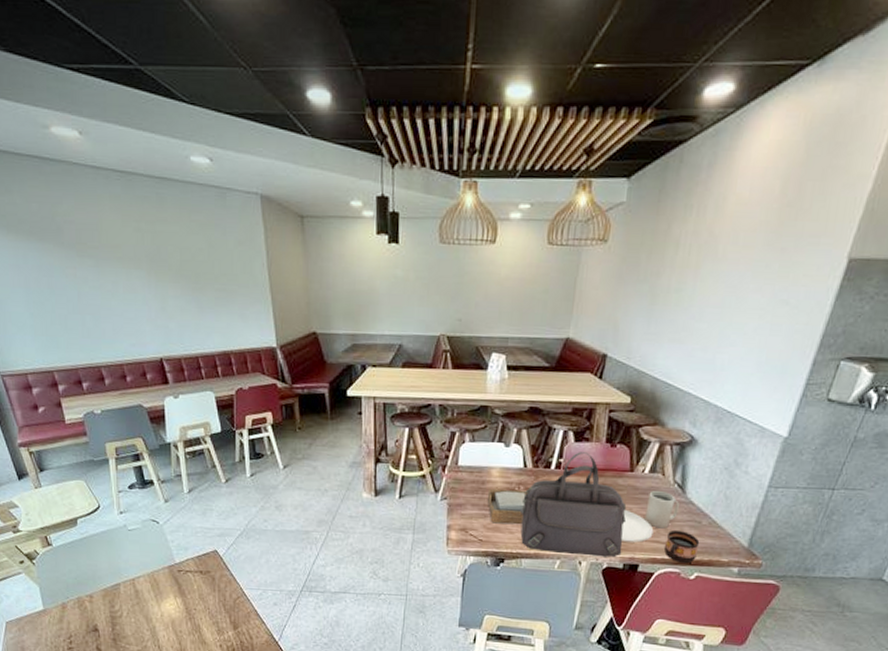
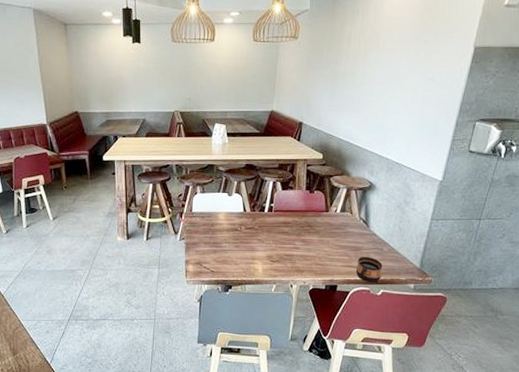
napkin holder: present [487,489,528,524] -> none [216,229,248,257]
handbag: present [520,452,627,558] -> none [243,198,325,281]
plate: present [620,509,654,543] -> none [322,242,347,268]
mug: present [644,490,679,529] -> none [339,225,365,256]

